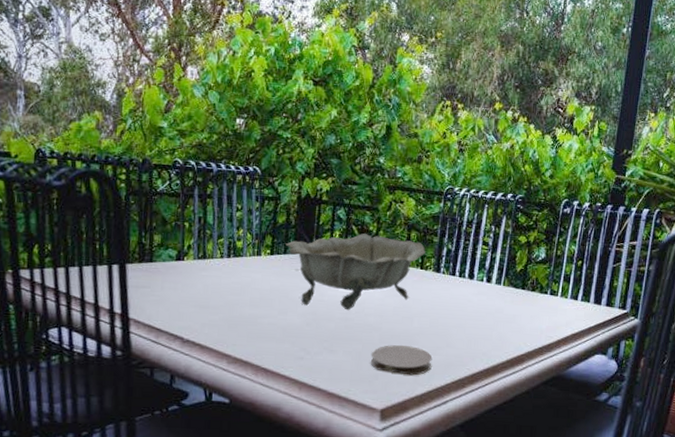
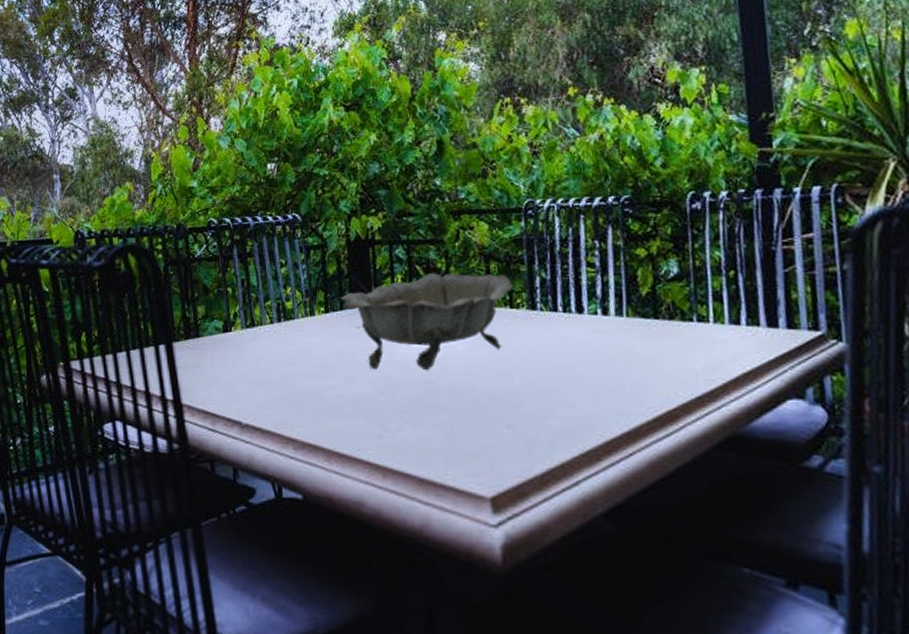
coaster: present [371,345,432,376] -> none [465,410,549,449]

